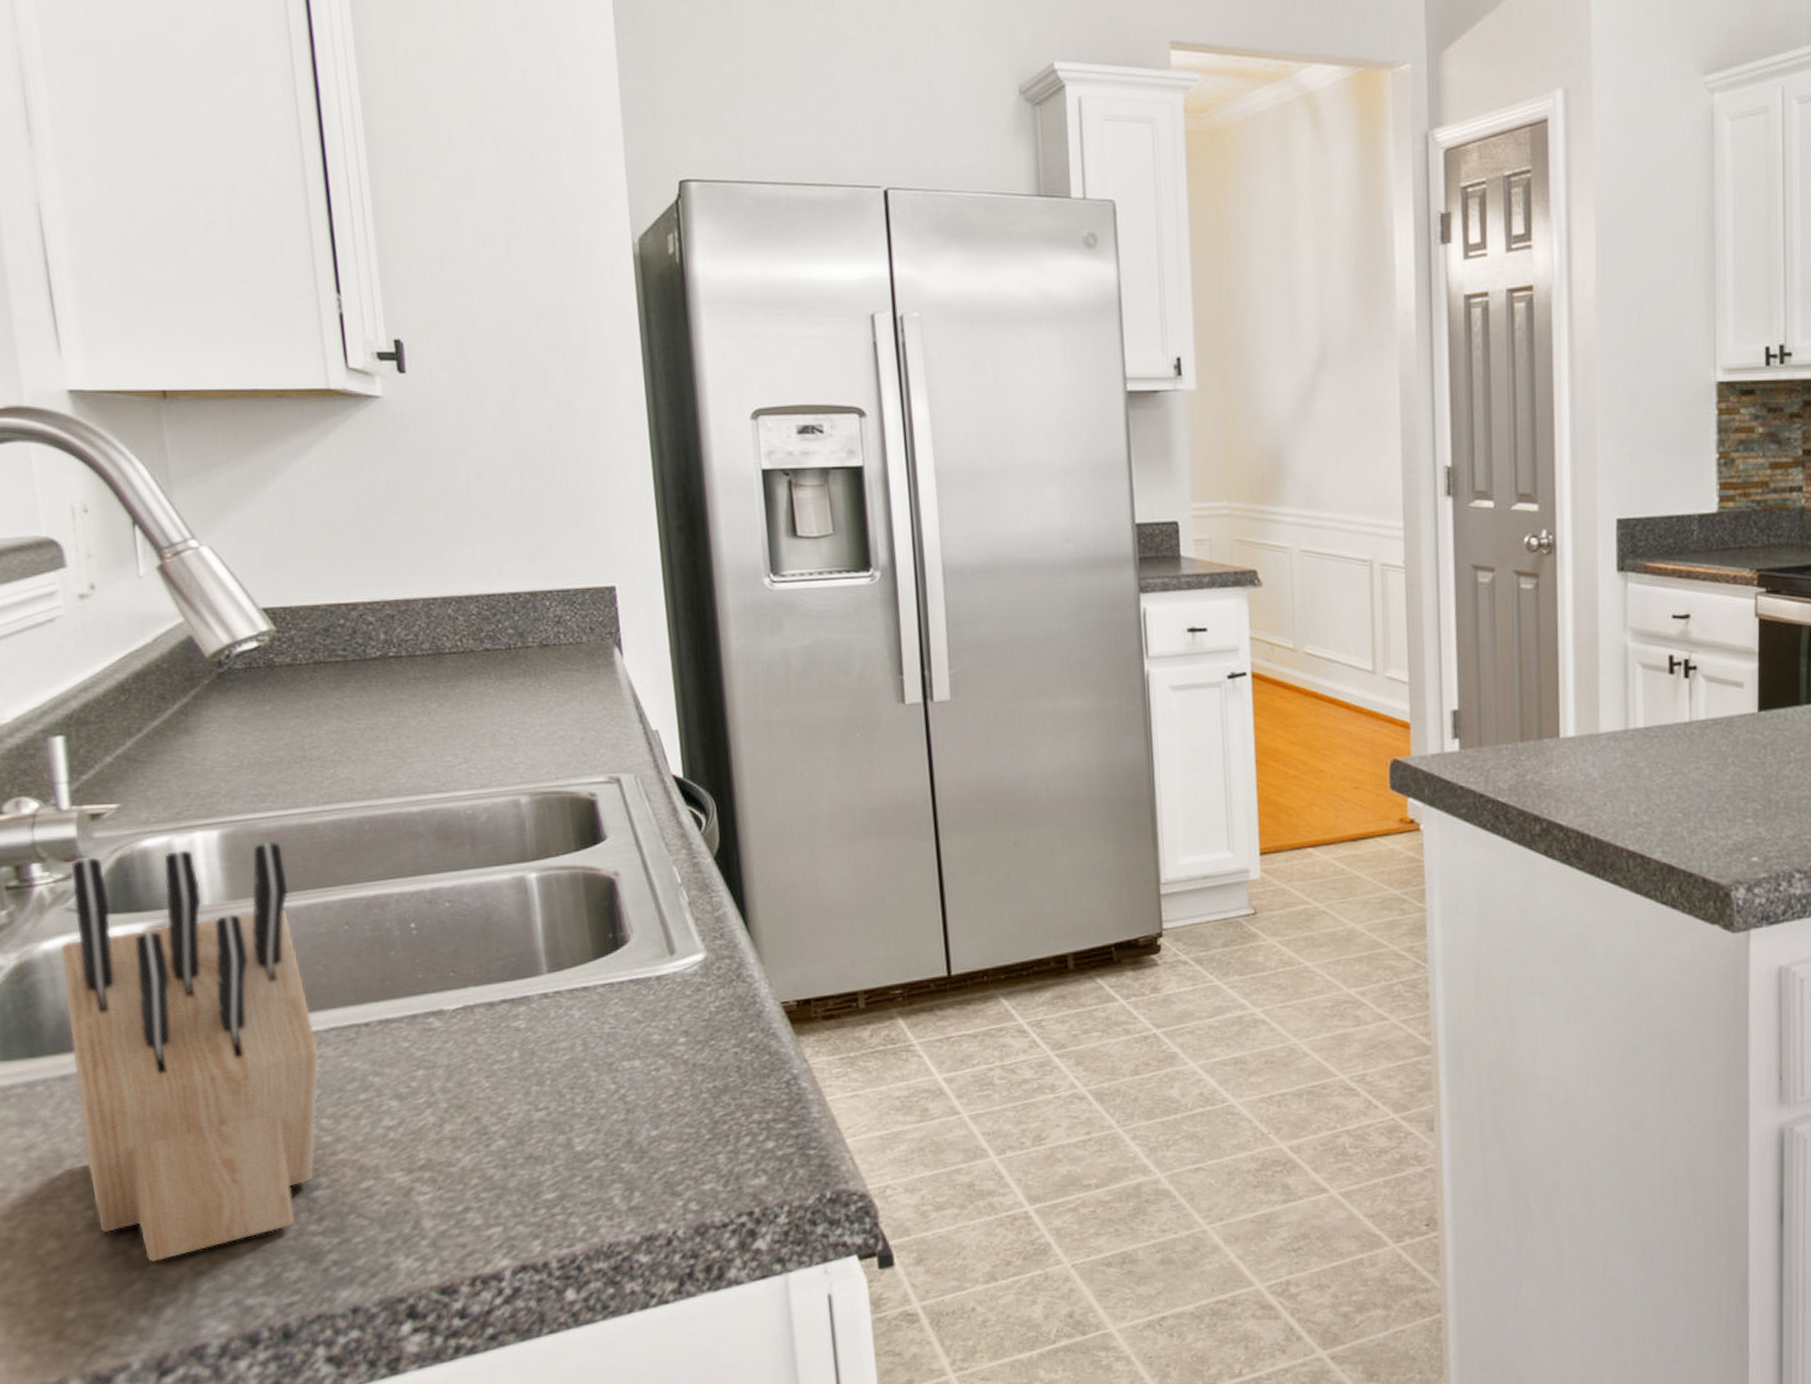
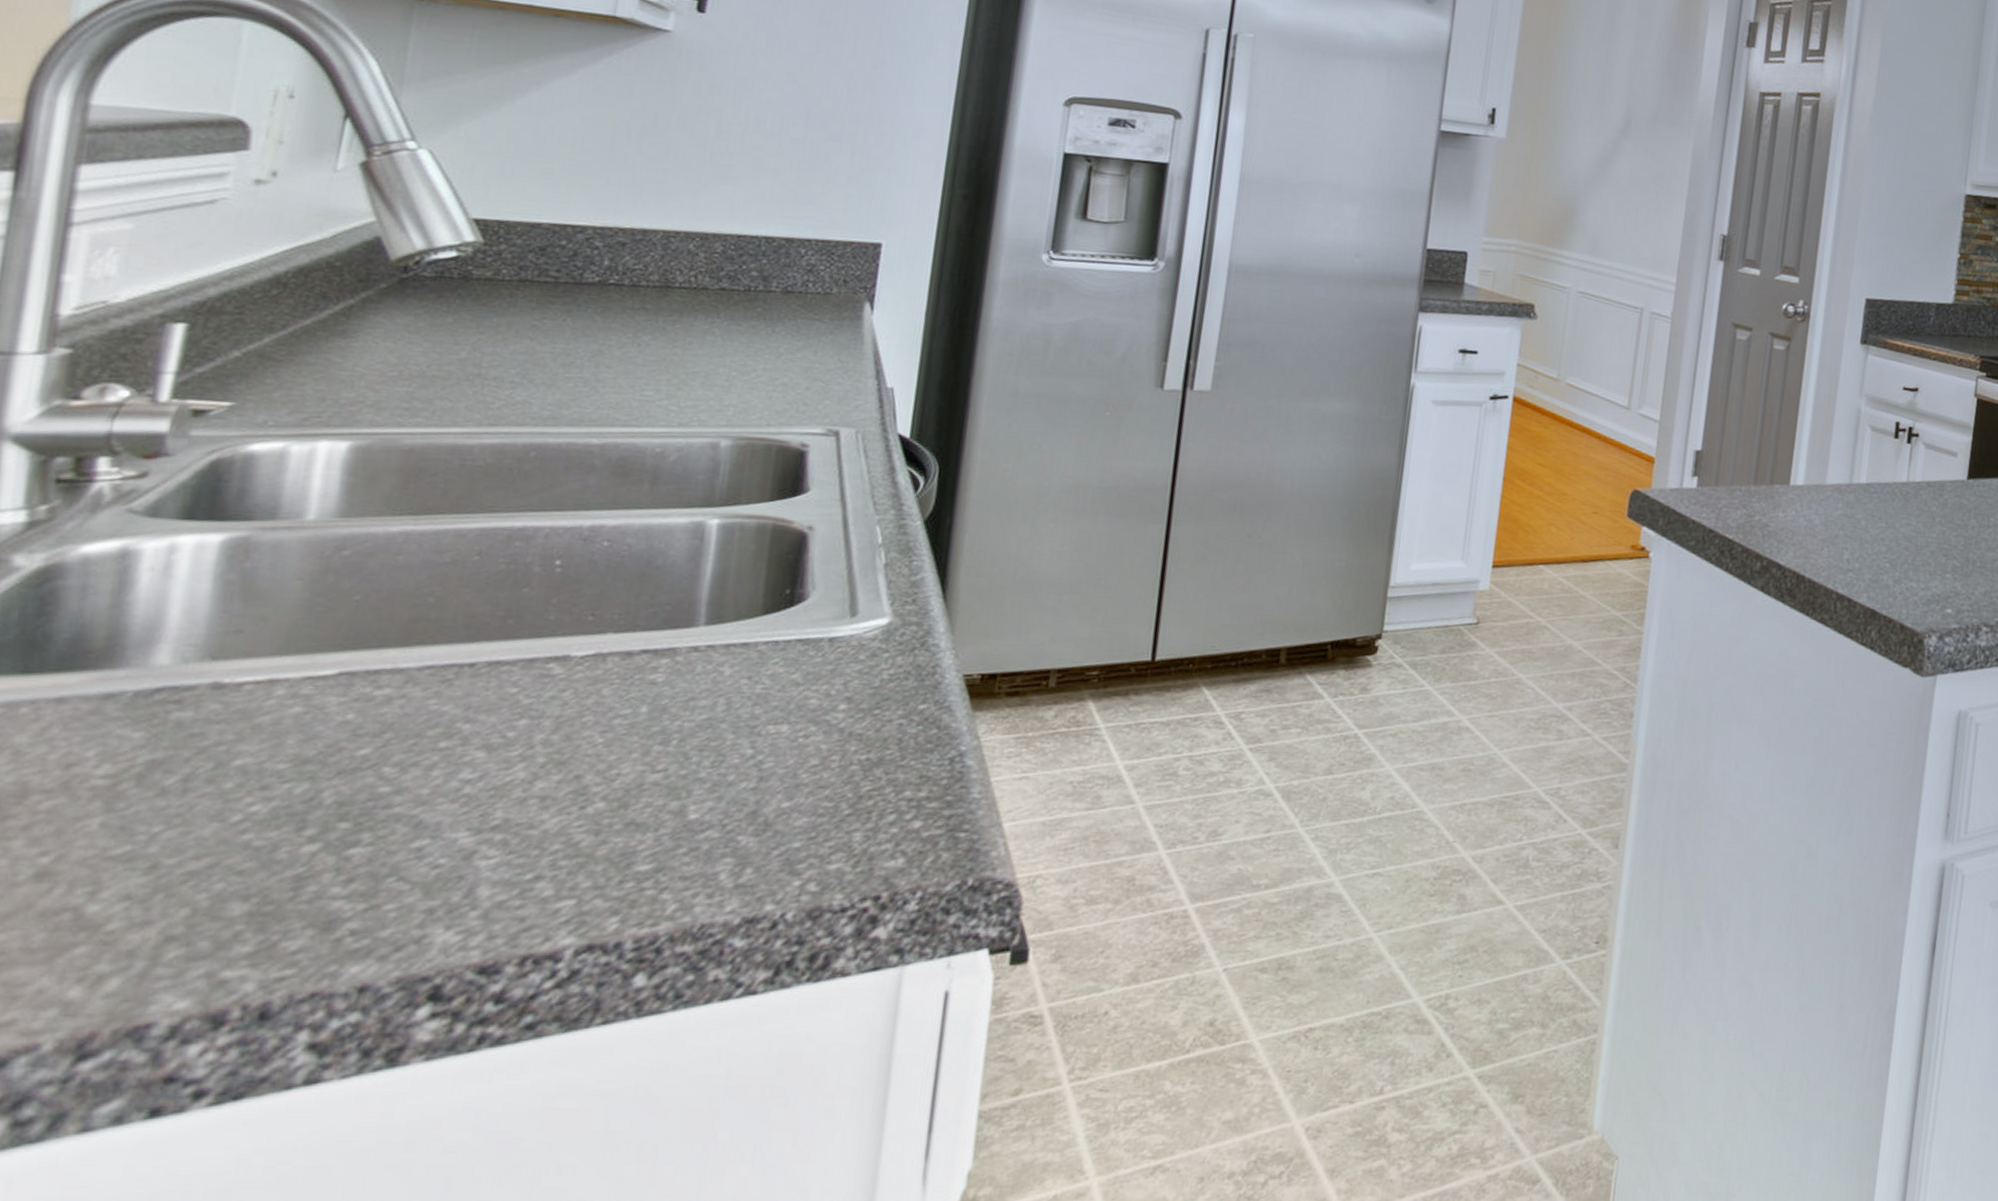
knife block: present [60,841,319,1262] -> none [52,456,422,922]

